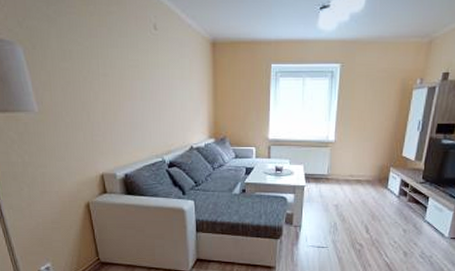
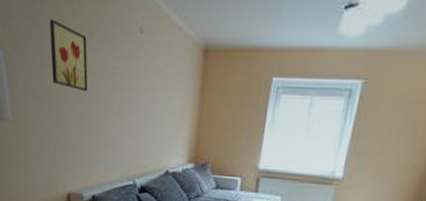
wall art: none [67,18,111,82] -> present [49,19,88,91]

